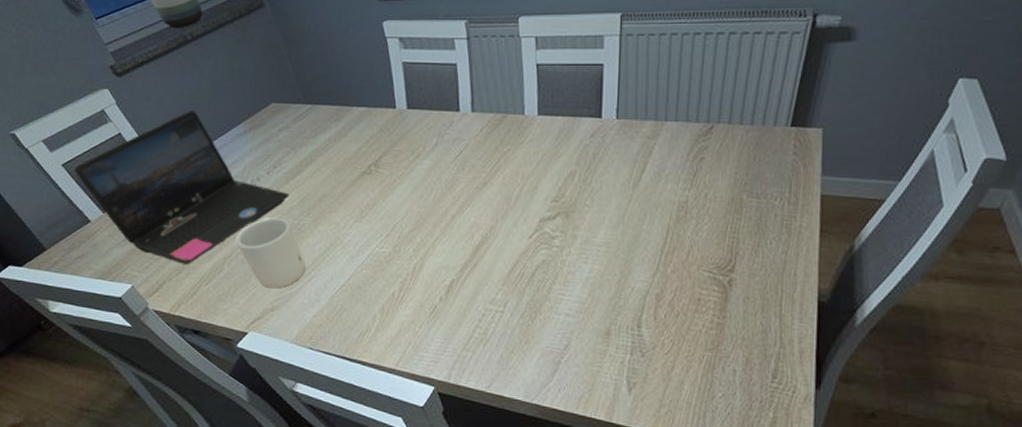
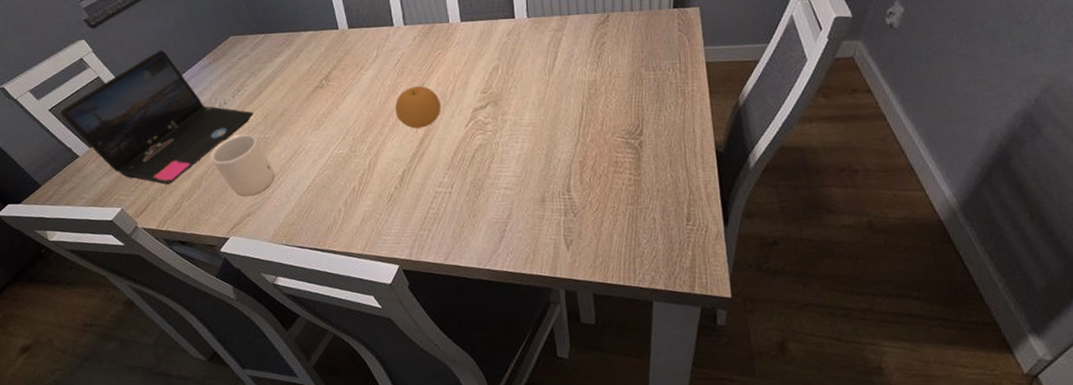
fruit: none [451,185,503,234] -> present [395,86,441,129]

